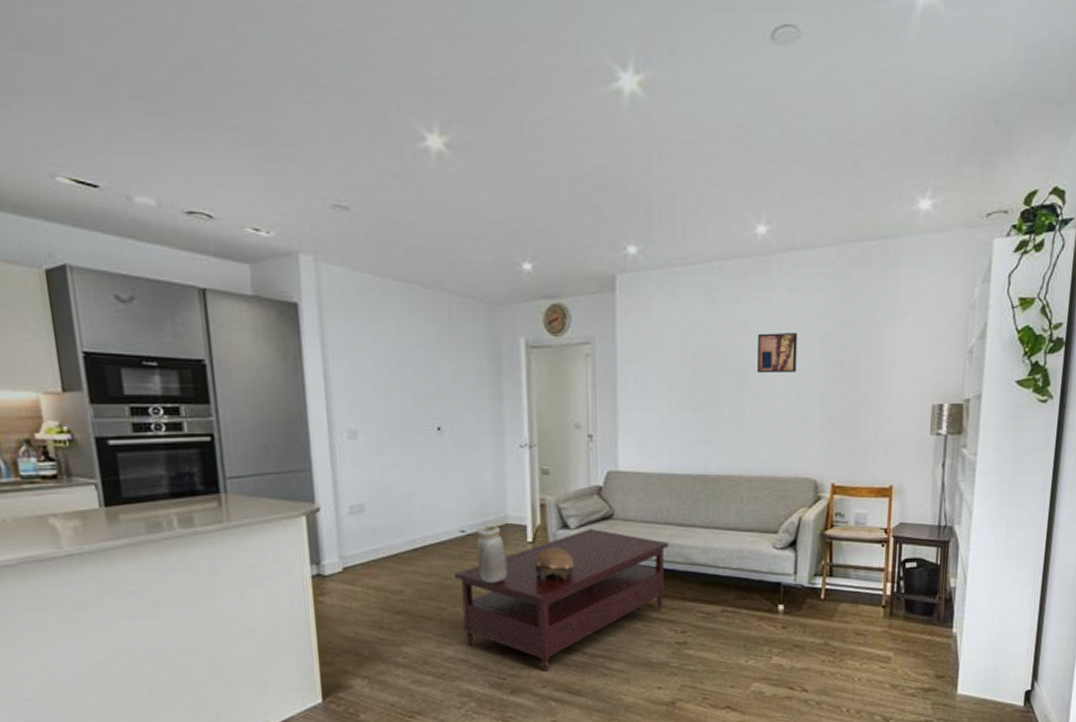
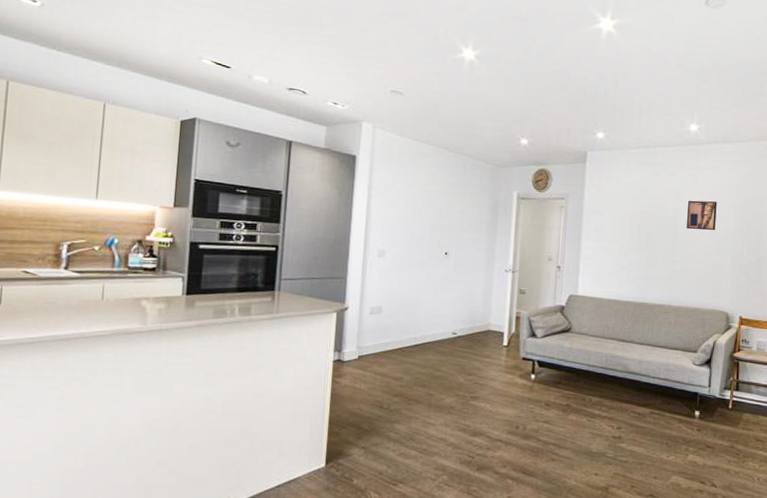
coffee table: present [453,528,669,673] -> none [443,338,612,455]
vase: present [476,525,507,584] -> none [463,330,486,377]
decorative bowl: present [534,548,575,580] -> none [506,352,538,378]

